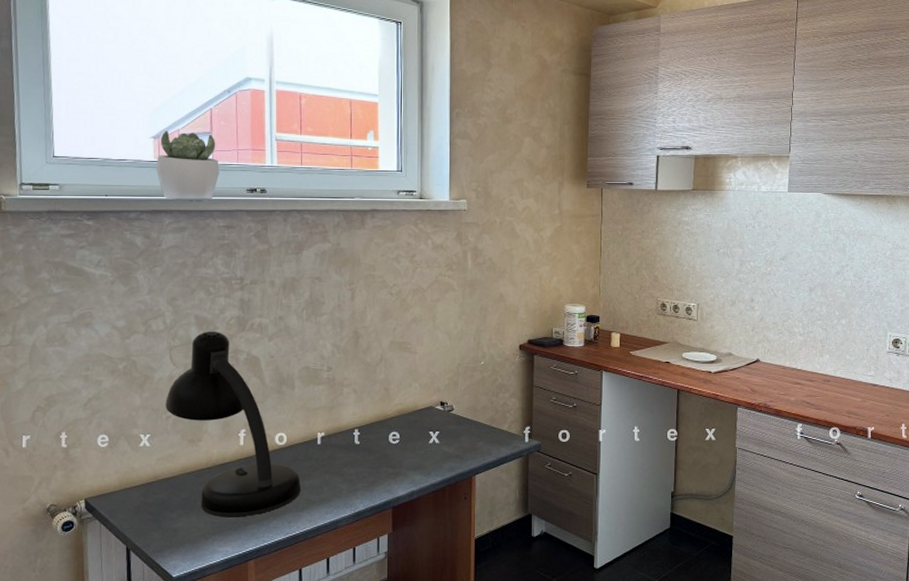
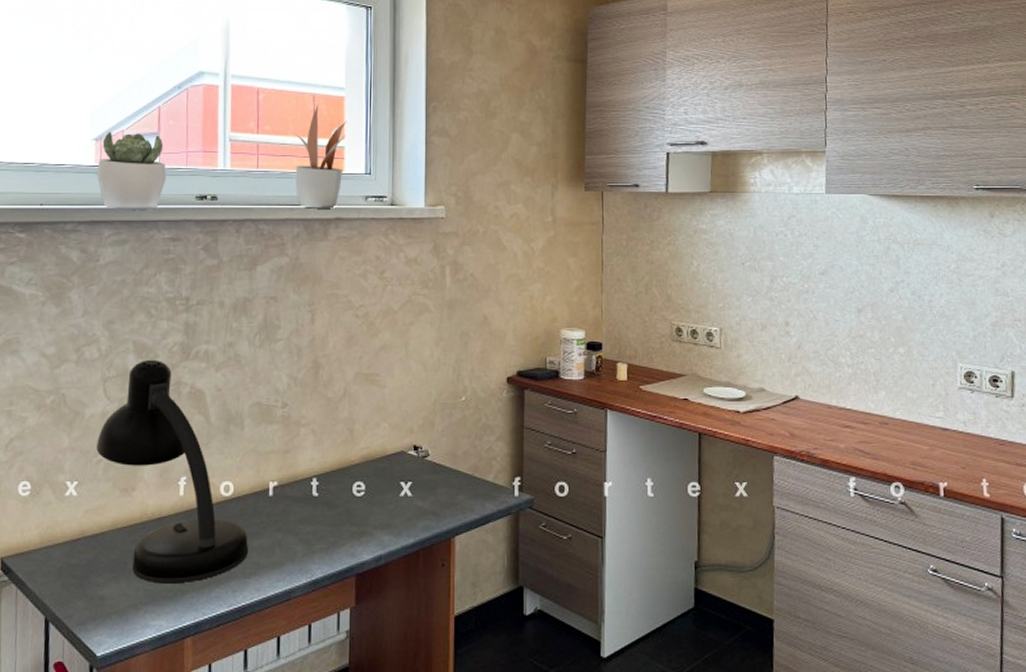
potted plant: none [335,109,381,201] -> present [295,104,347,209]

